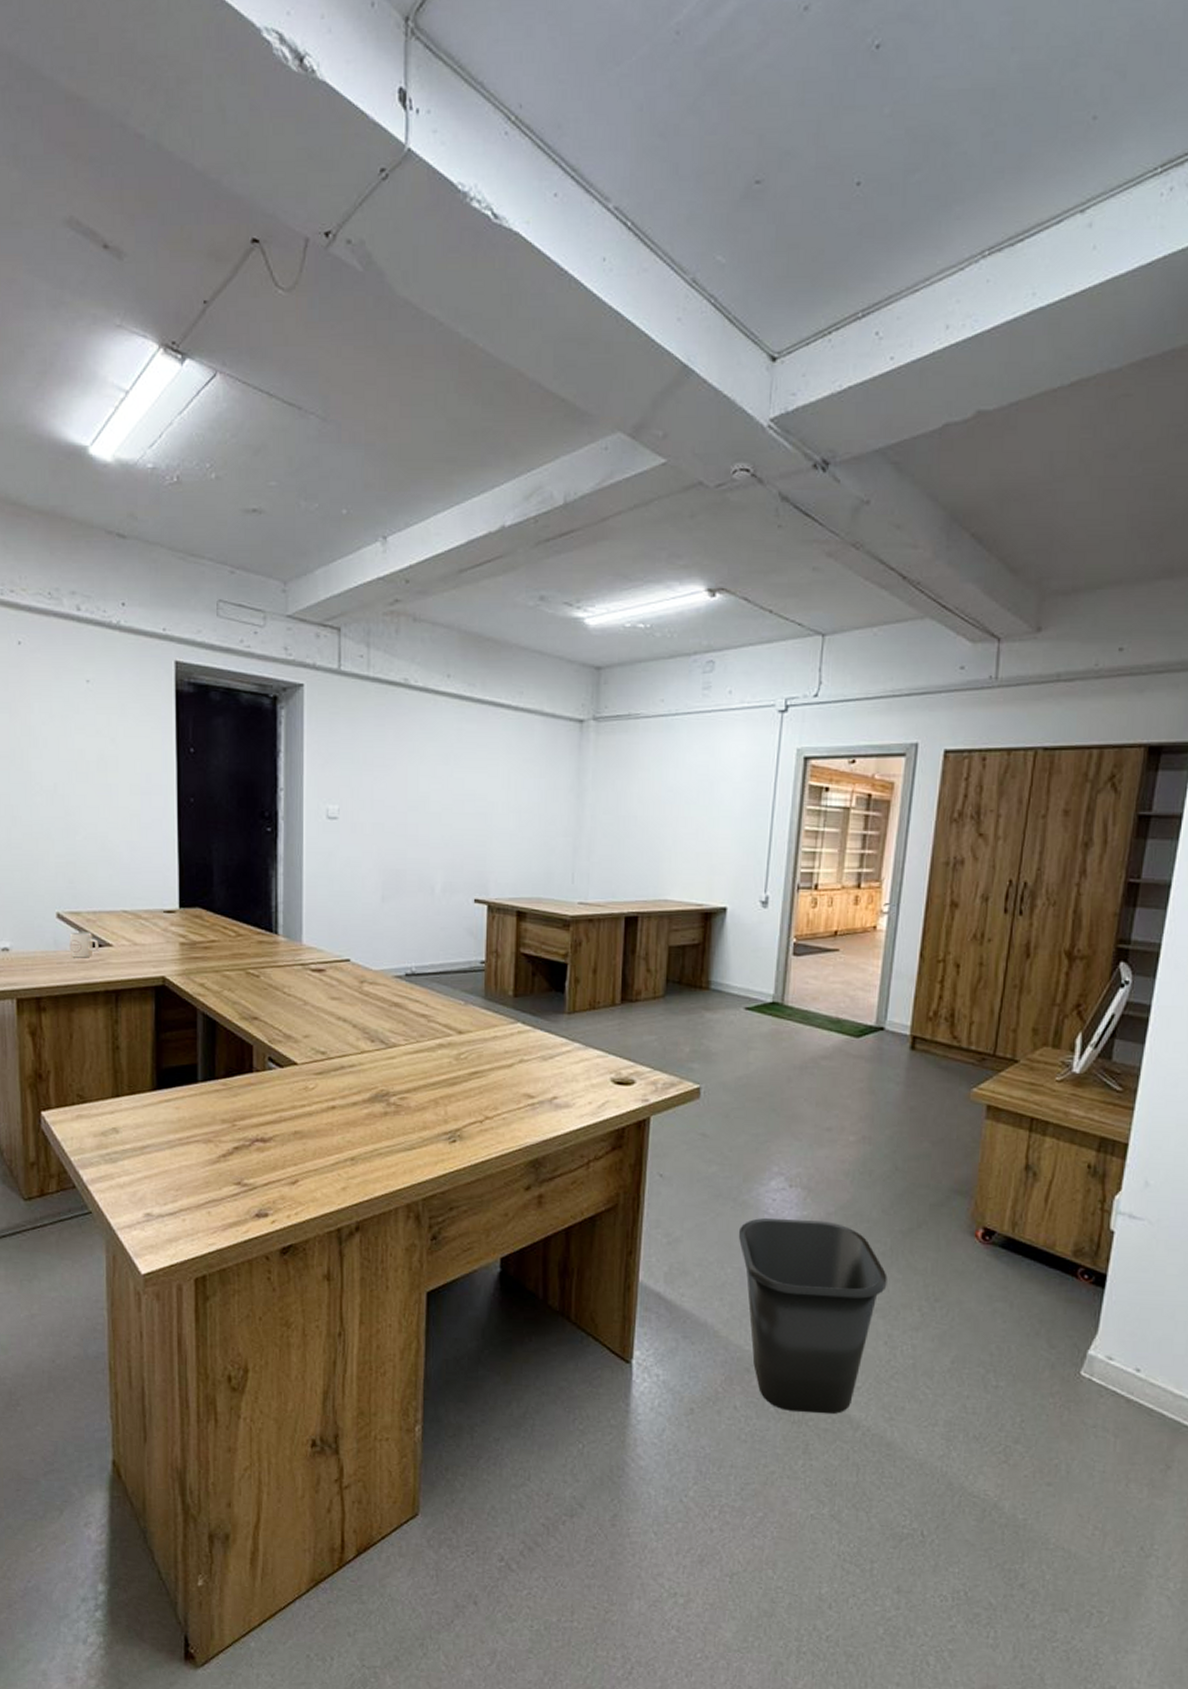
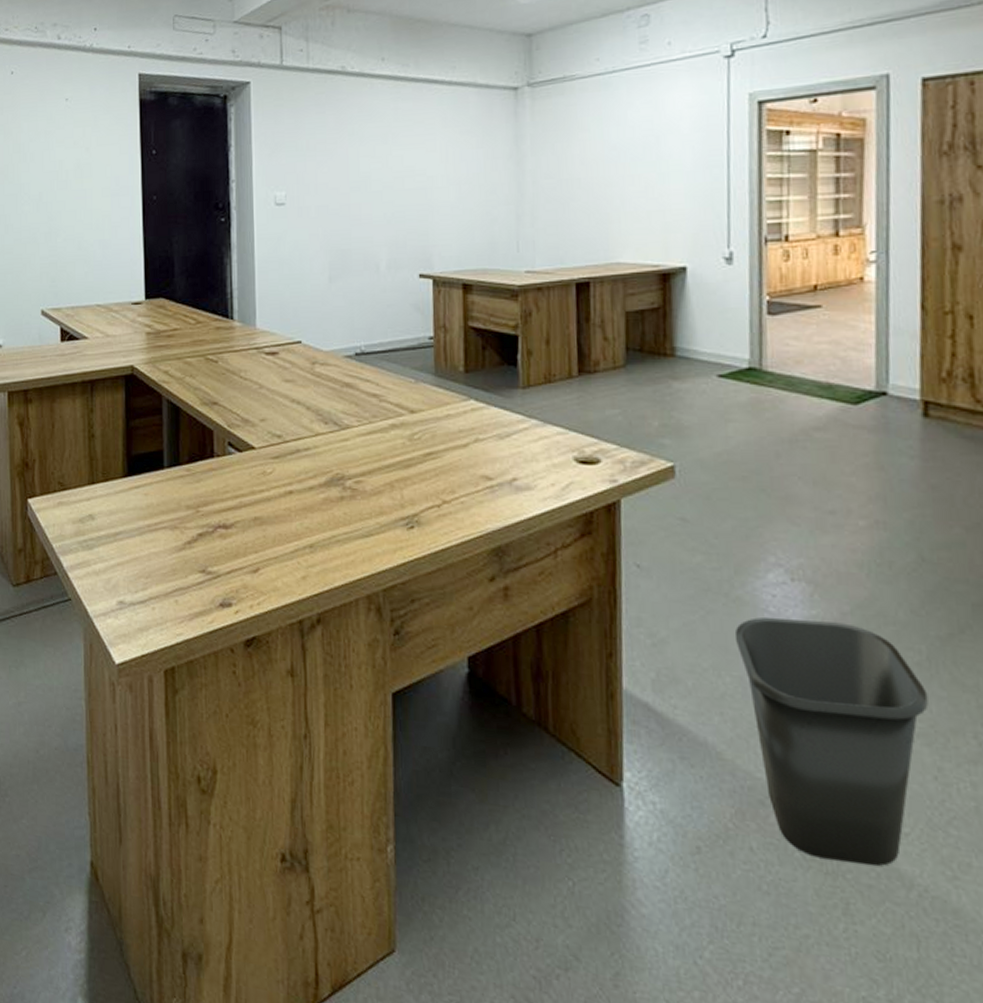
mug: present [69,932,99,958] -> none [52,326,77,351]

